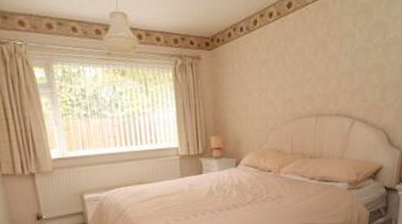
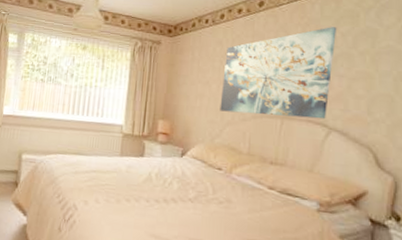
wall art: none [263,23,356,119] -> present [220,27,337,120]

